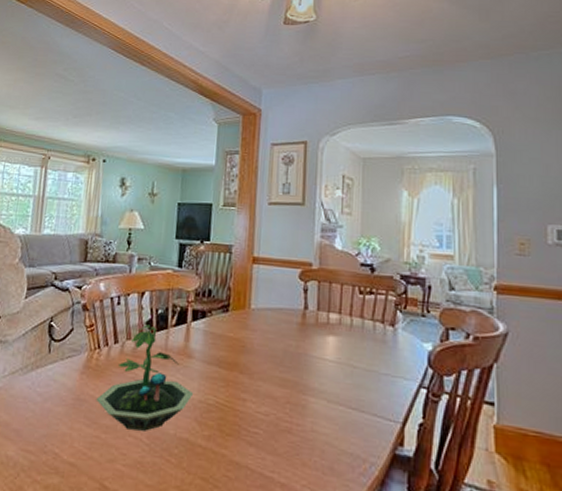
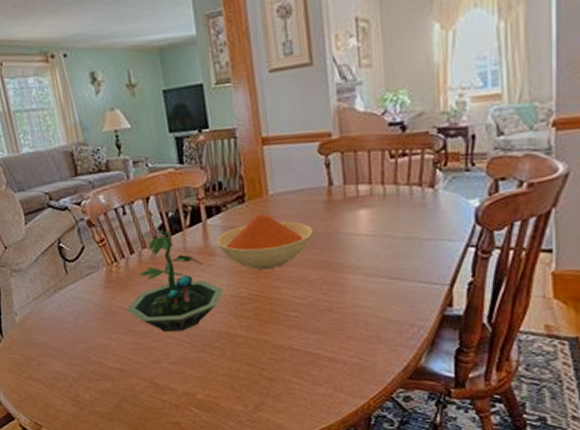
bowl: none [195,325,285,381] -> present [215,214,313,270]

